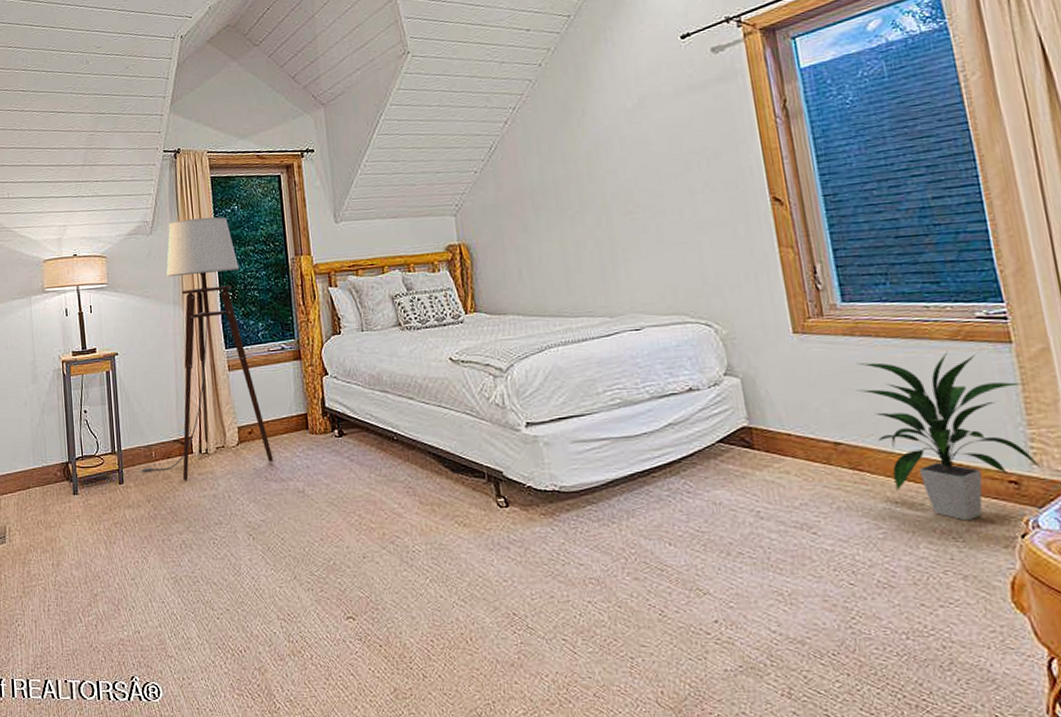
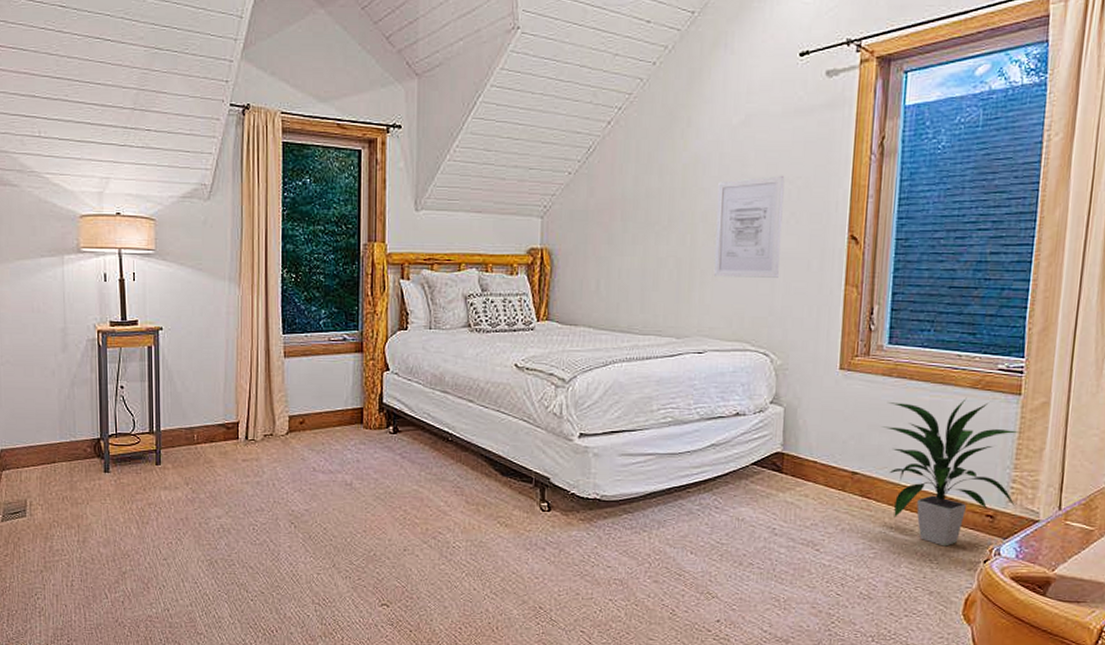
floor lamp: present [139,217,274,481] -> none [179,187,323,466]
wall art: none [623,148,705,253] -> present [713,175,785,278]

